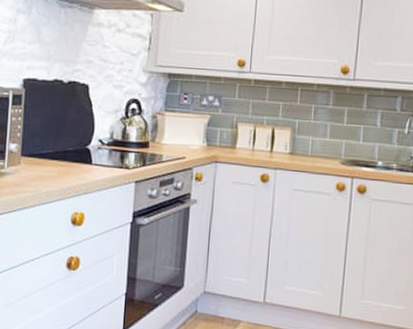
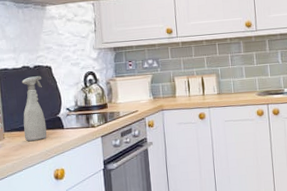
spray bottle: none [44,93,76,173] -> present [22,76,47,141]

